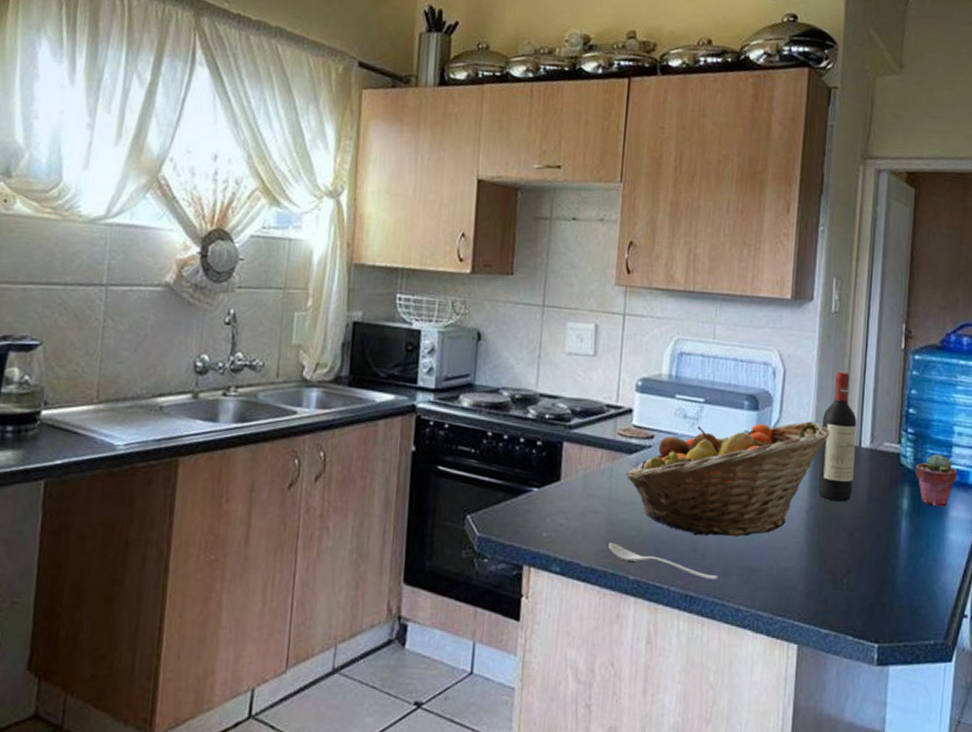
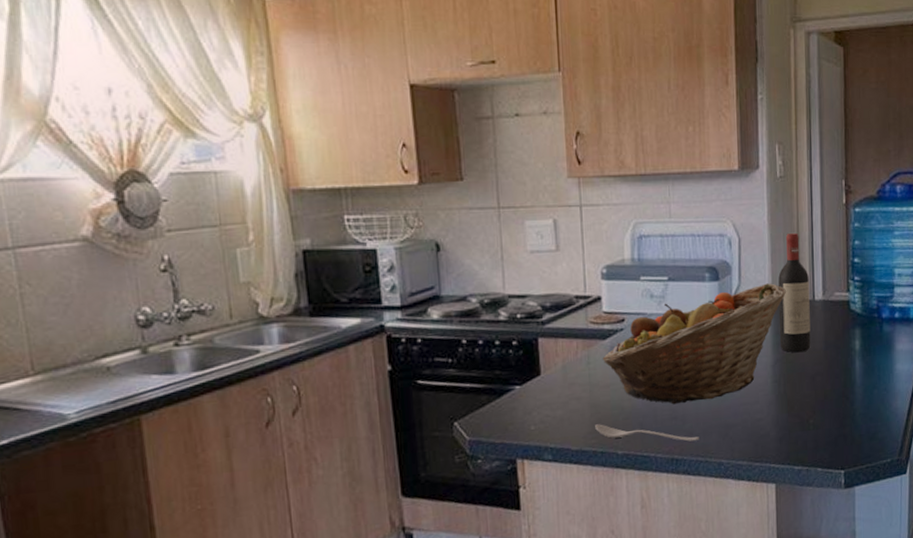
potted succulent: present [915,453,957,507] -> none [863,295,900,343]

